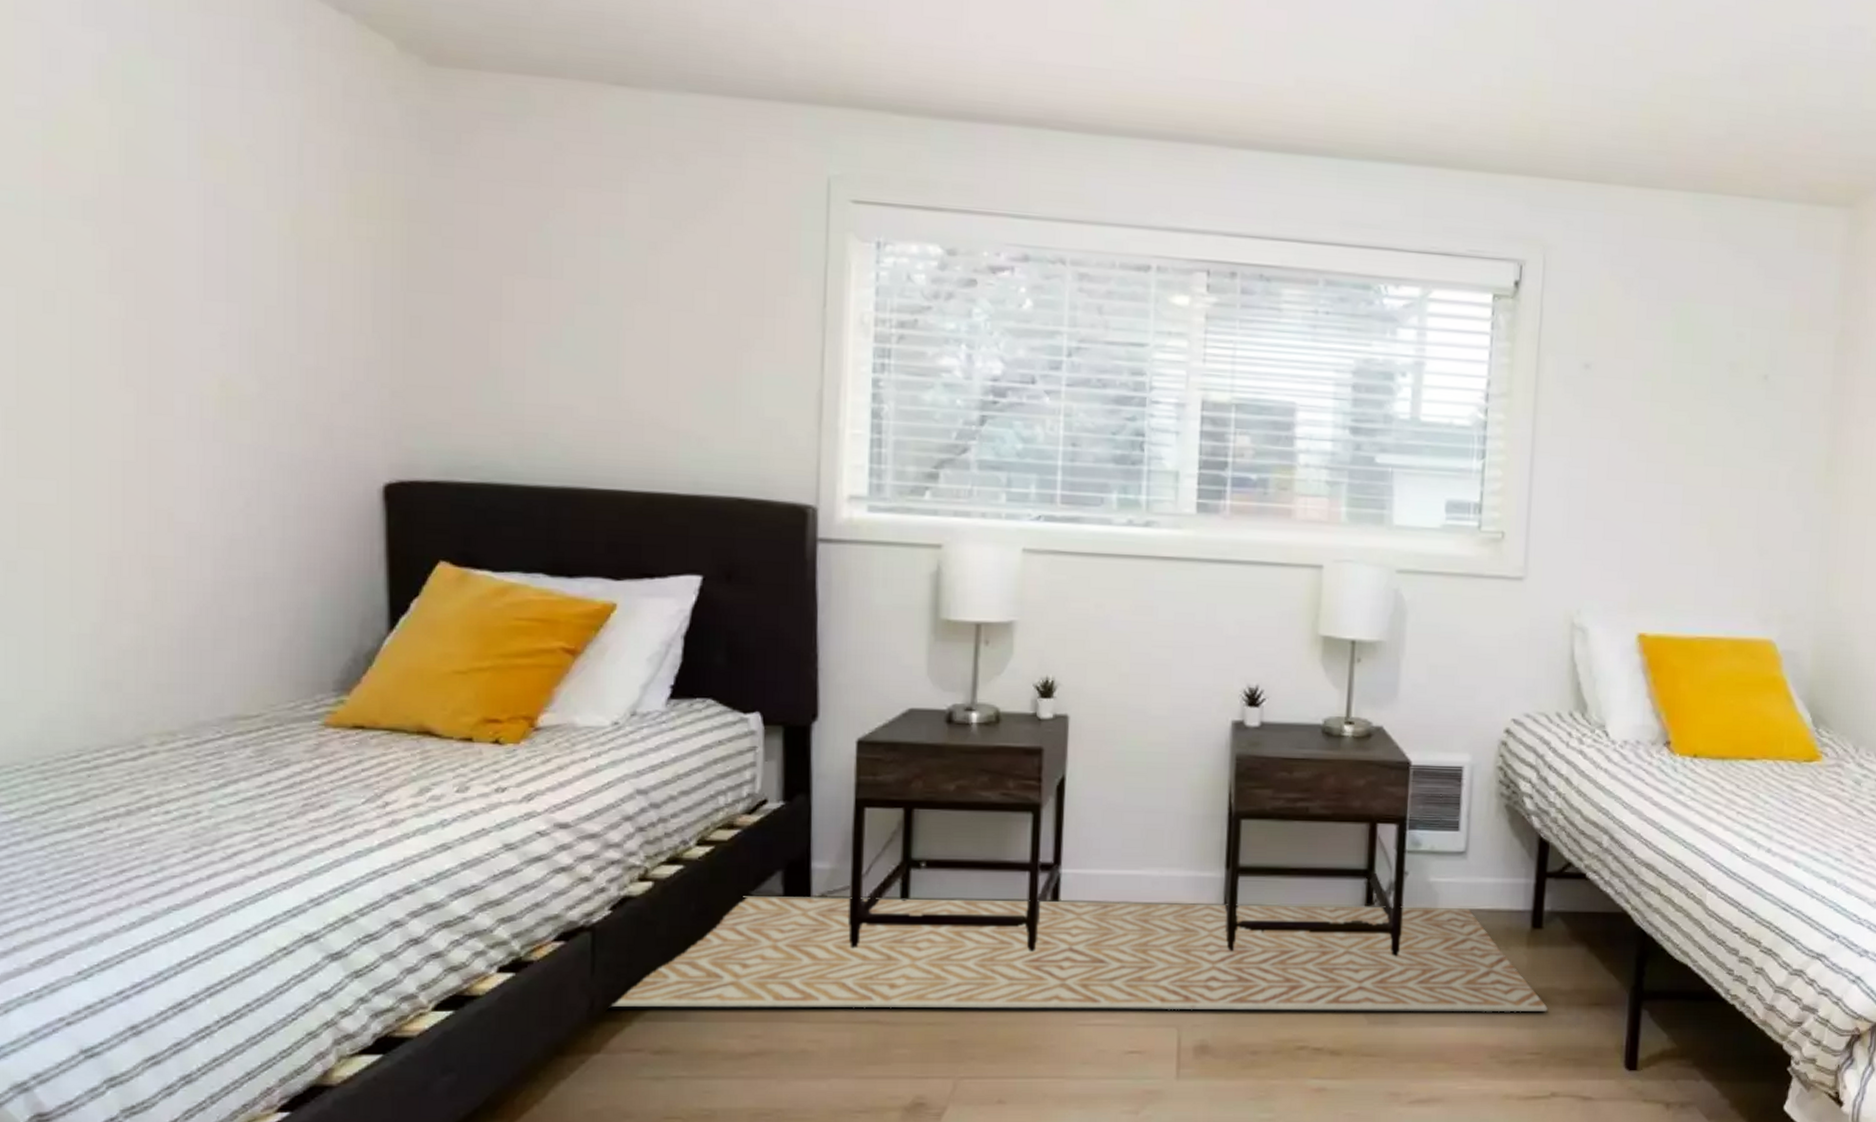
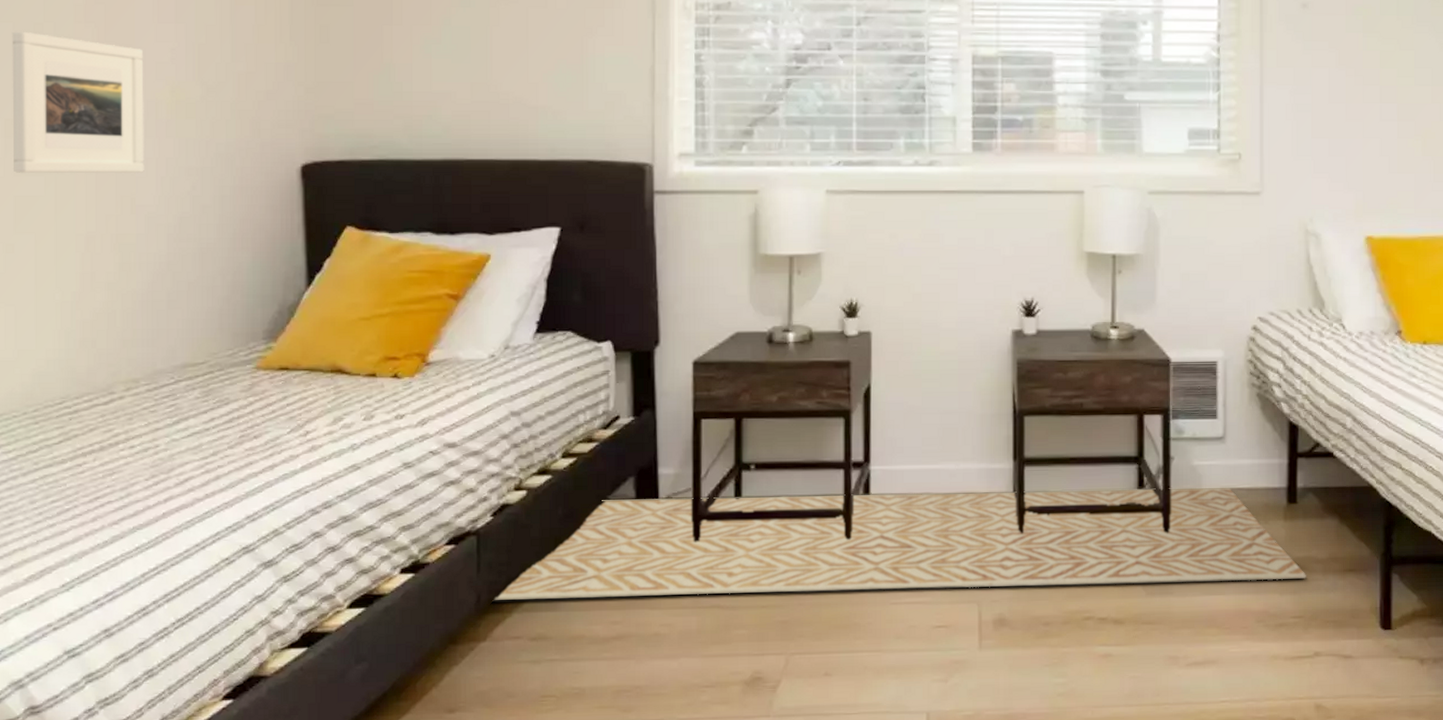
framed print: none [14,298,185,483] -> present [12,31,144,174]

